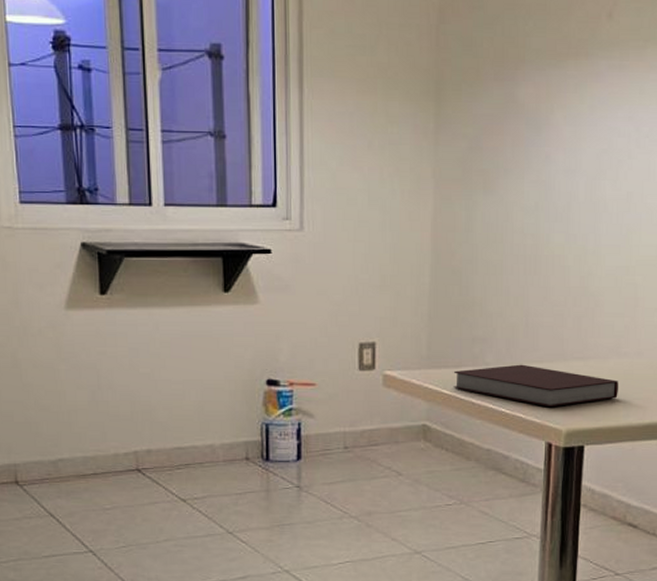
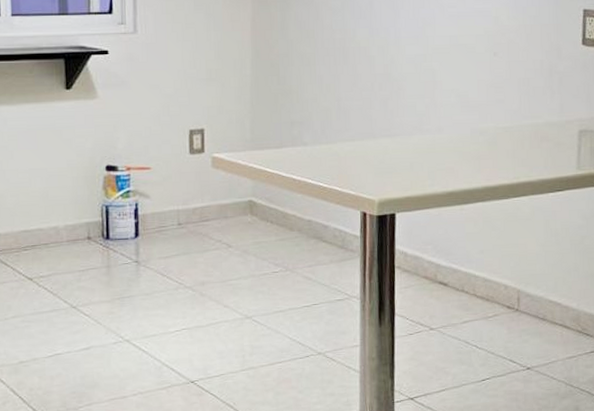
notebook: present [453,364,618,408] -> none [275,143,423,181]

